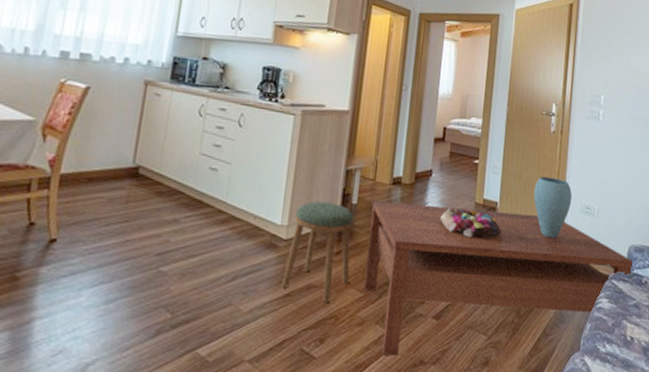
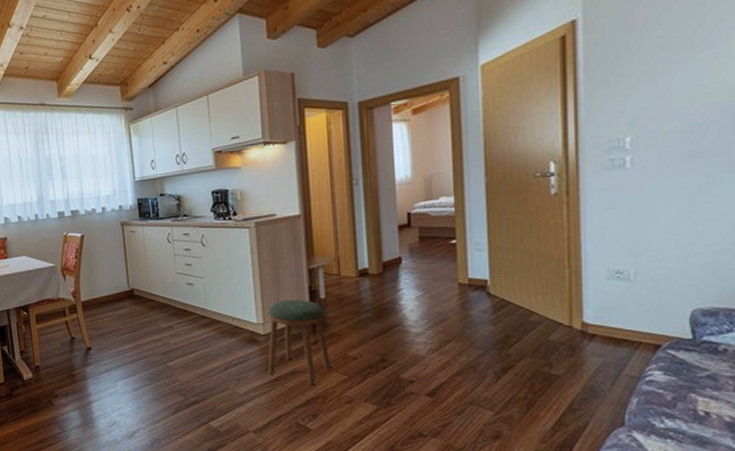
coffee table: present [363,200,633,357] -> none [341,287,701,430]
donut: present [439,207,502,238] -> none [417,290,497,318]
vase: present [533,176,572,238] -> none [535,244,593,311]

